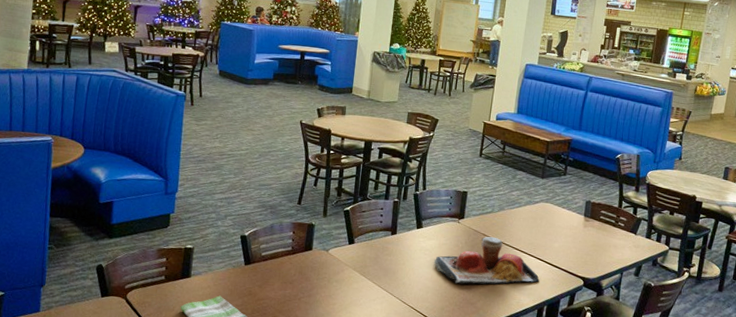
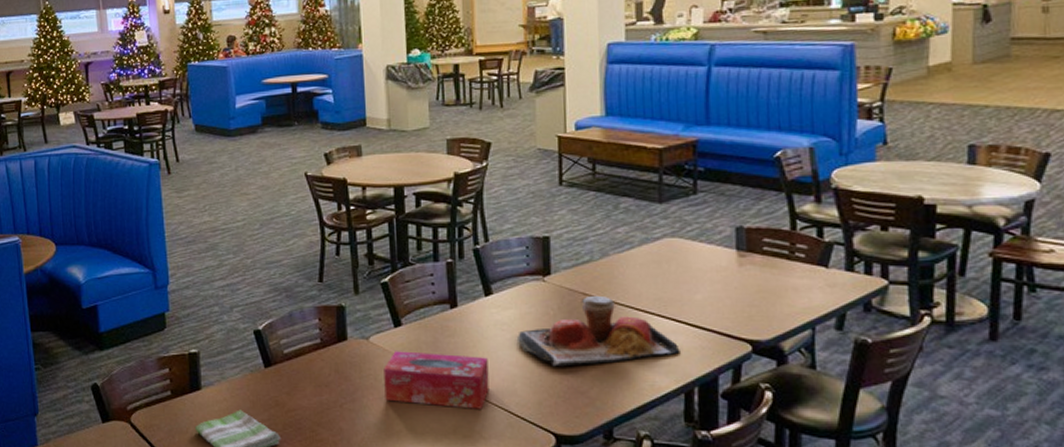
tissue box: none [333,262,412,310] -> present [384,351,489,409]

